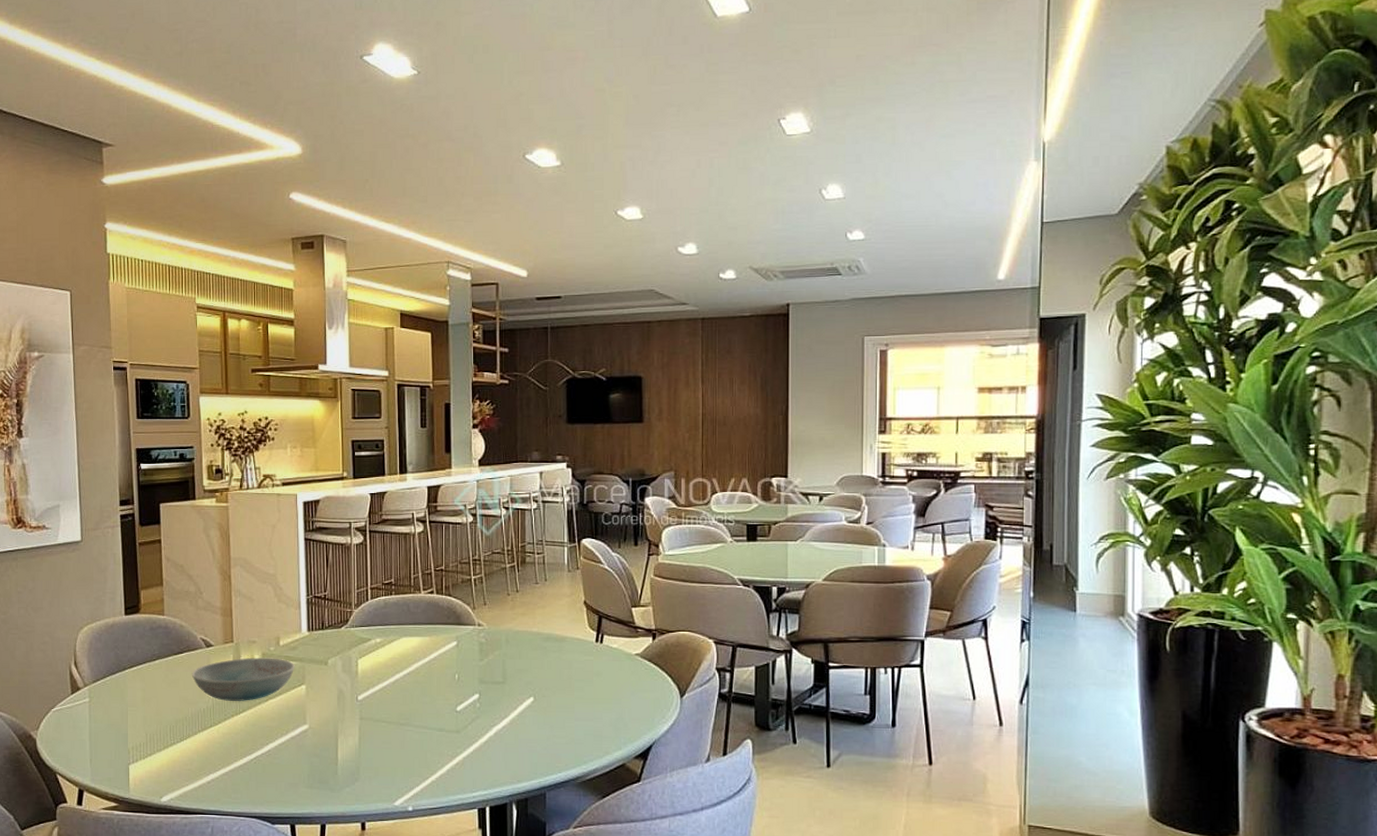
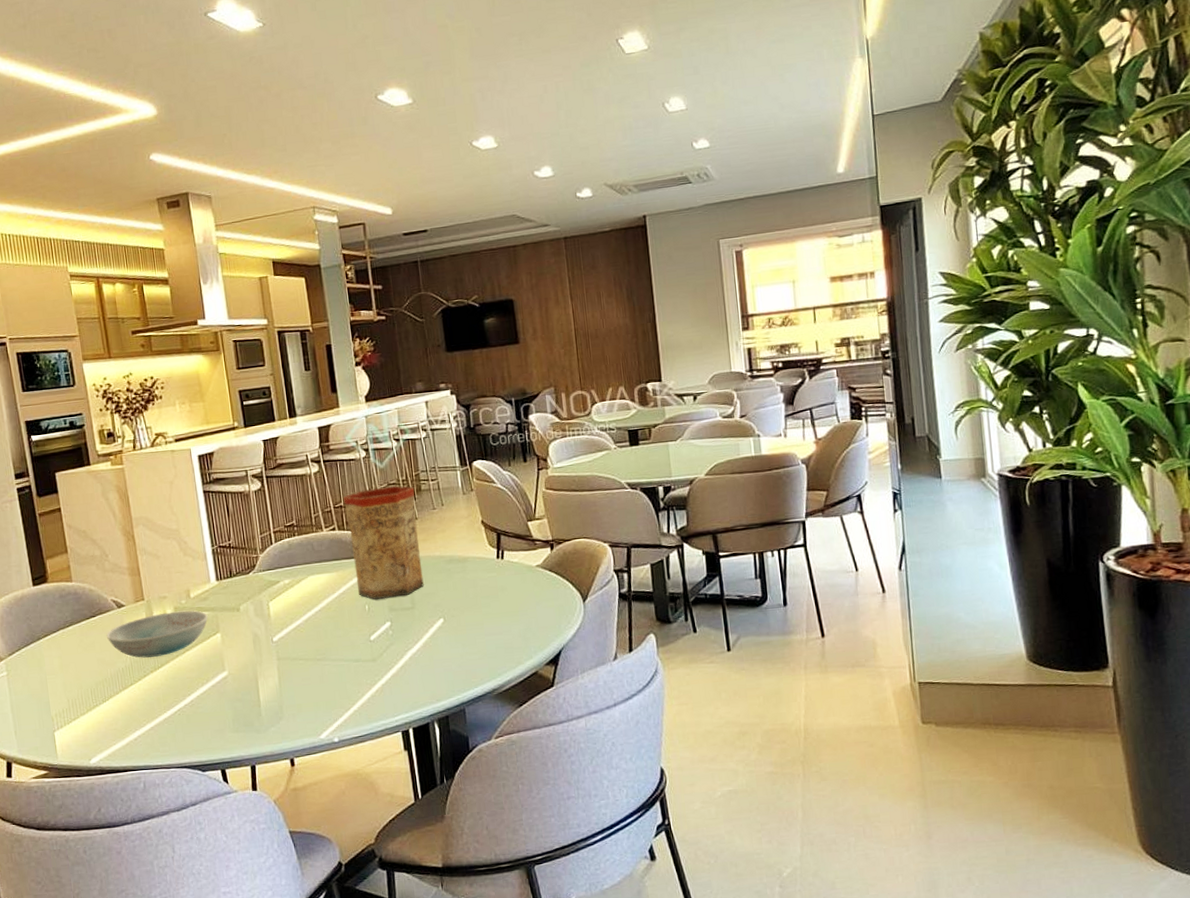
vase: none [445,555,519,670] -> present [343,485,424,600]

